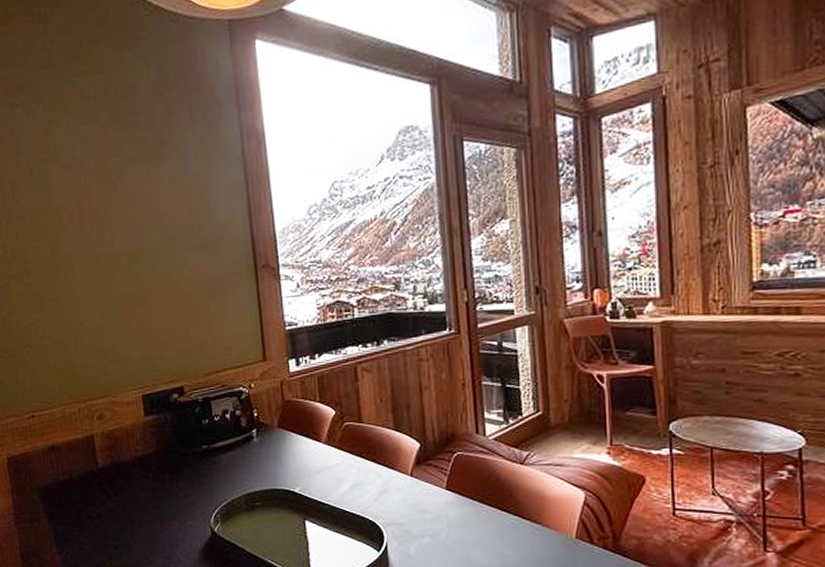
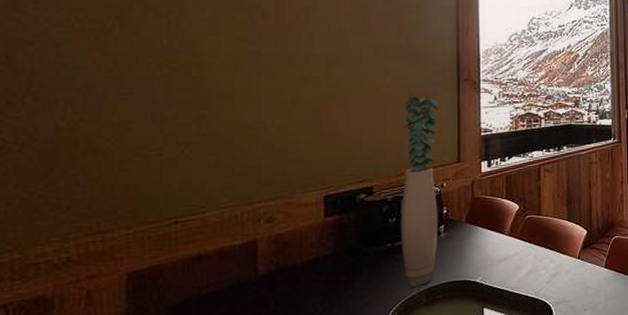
vase: none [202,281,252,492] -> present [400,90,438,288]

